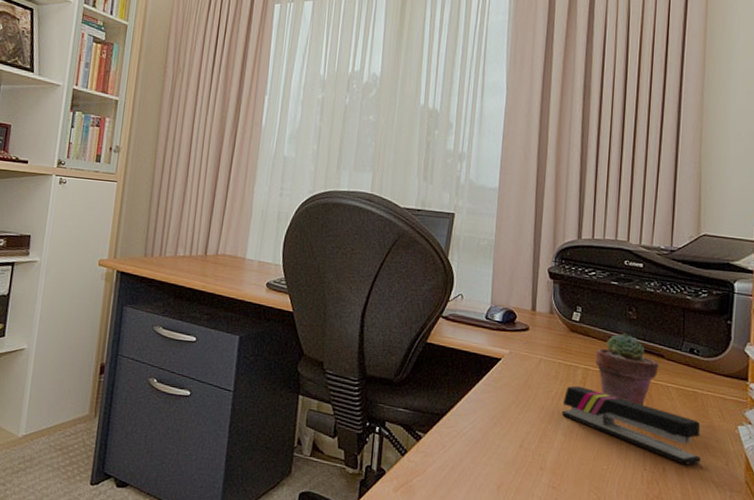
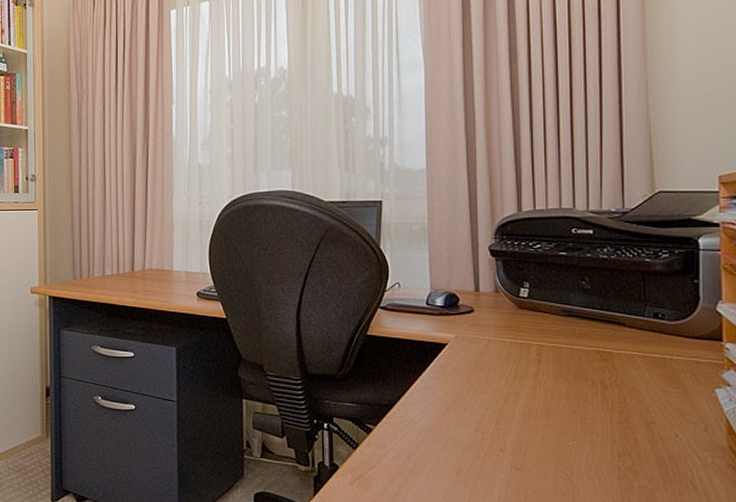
stapler: present [562,385,701,465] -> none [518,364,677,434]
potted succulent: present [595,333,659,406] -> none [549,304,620,378]

